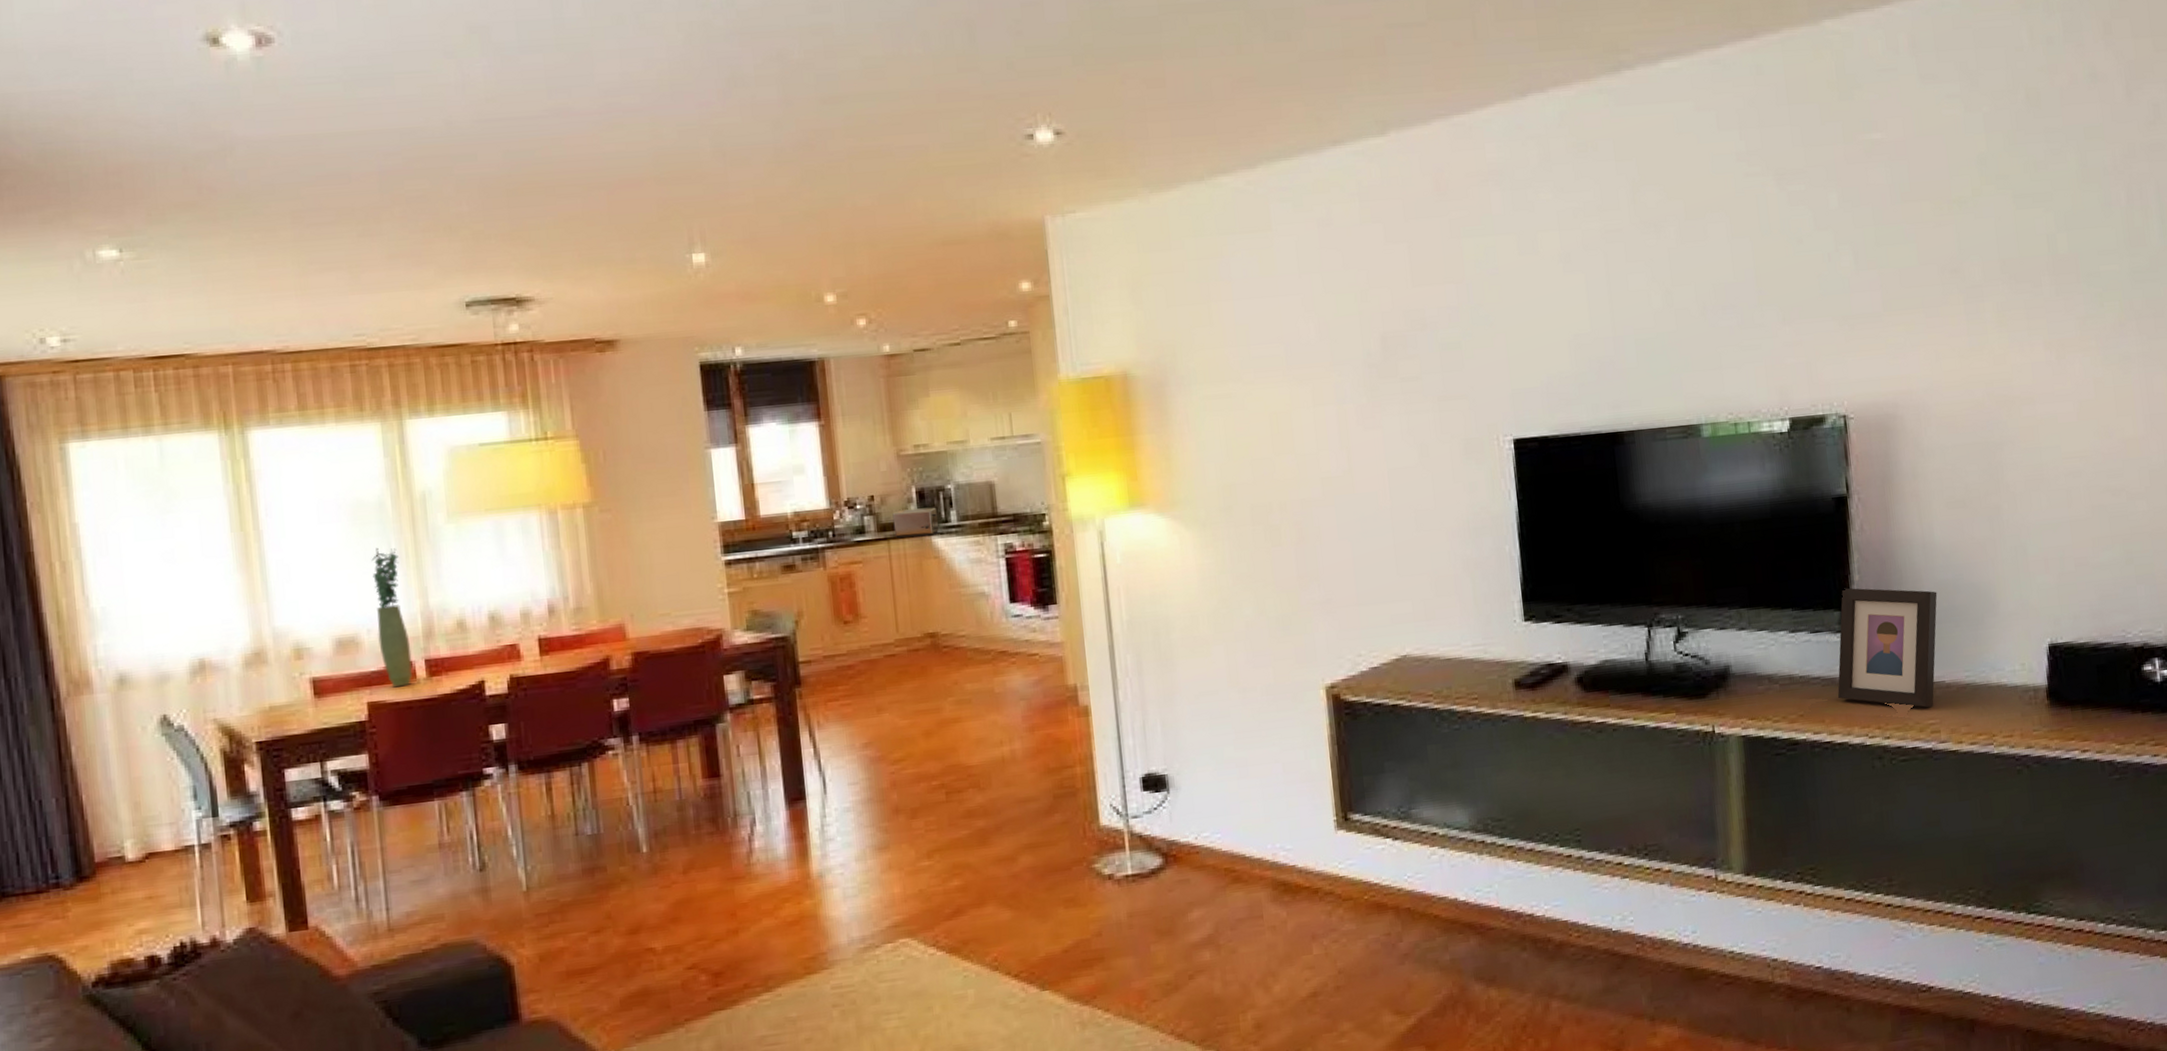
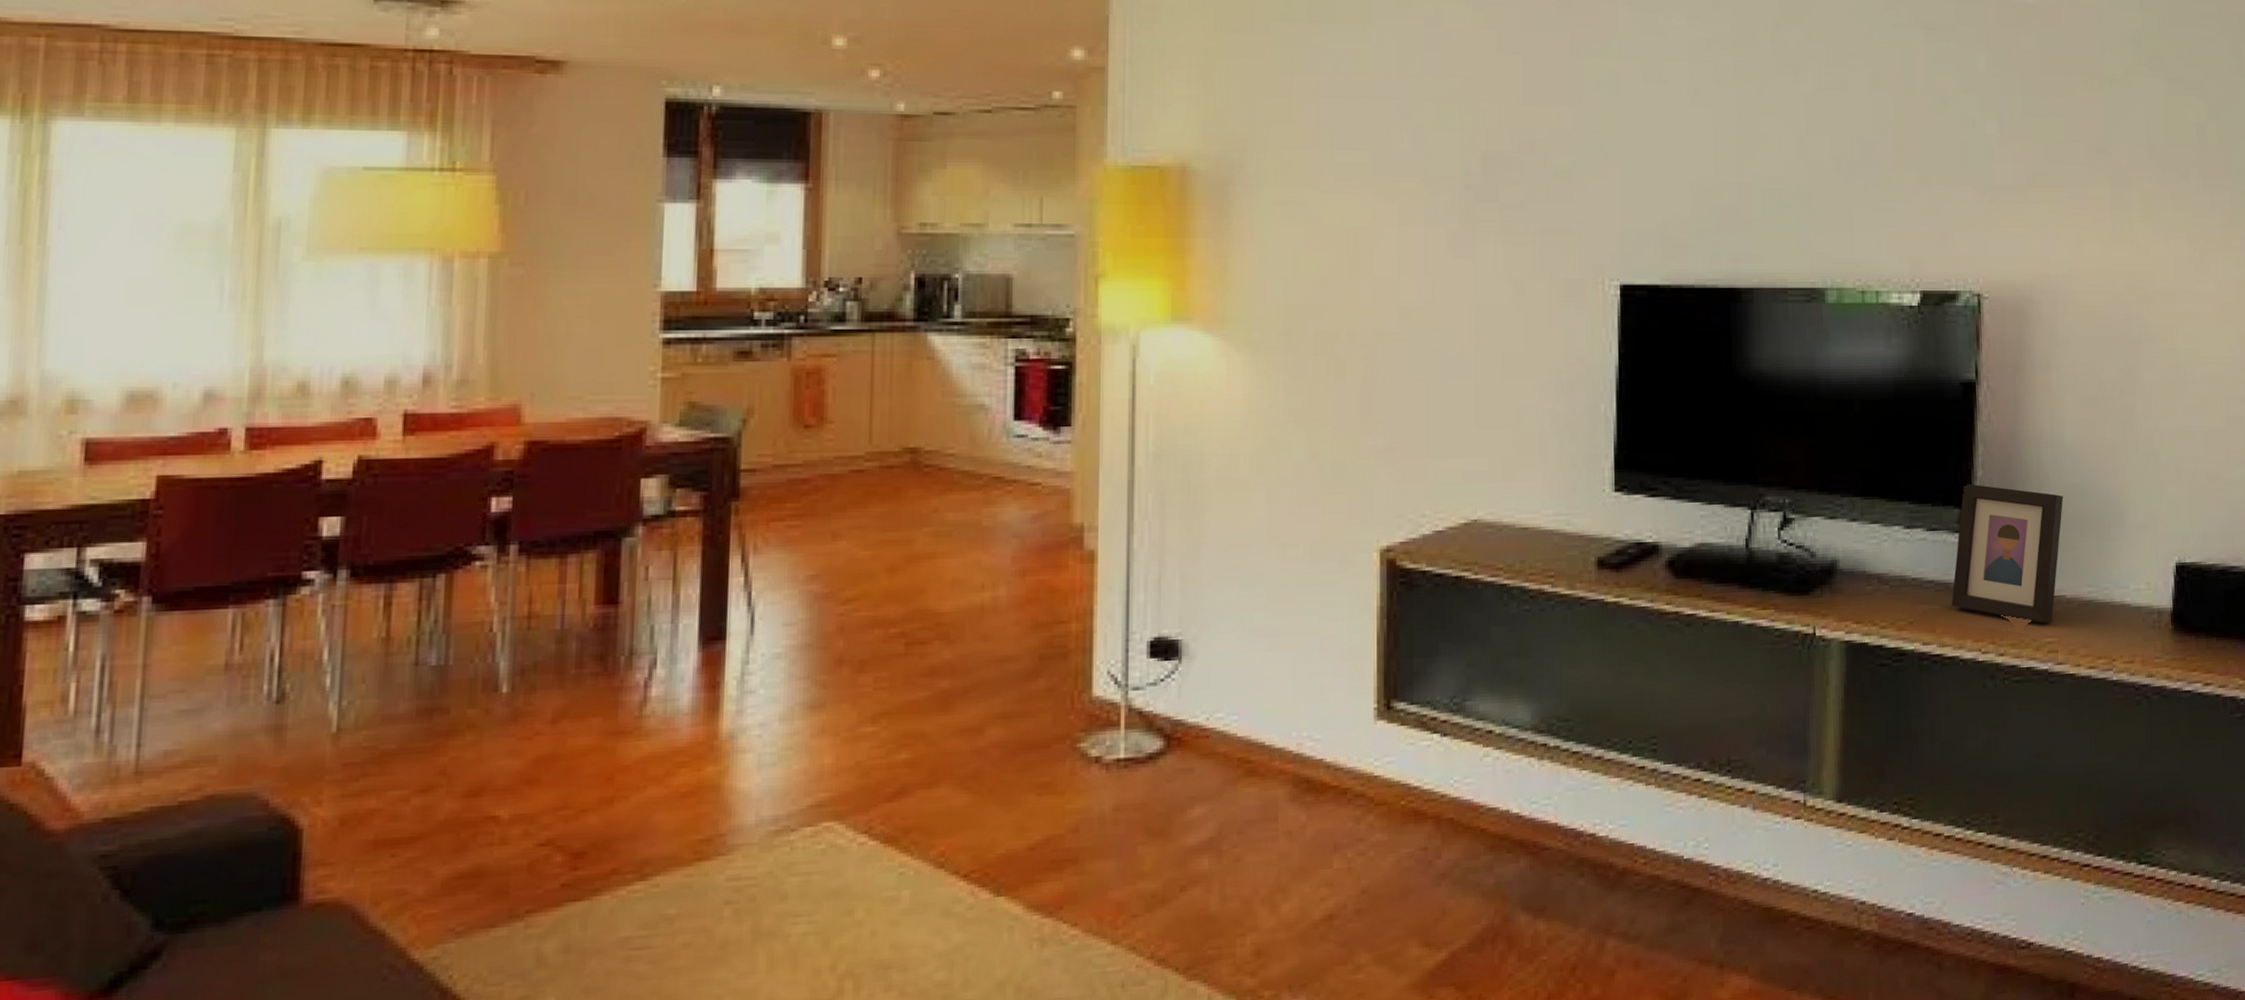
vase: present [371,547,413,688] -> none [185,282,232,460]
toaster: present [892,507,939,539] -> none [881,298,938,333]

